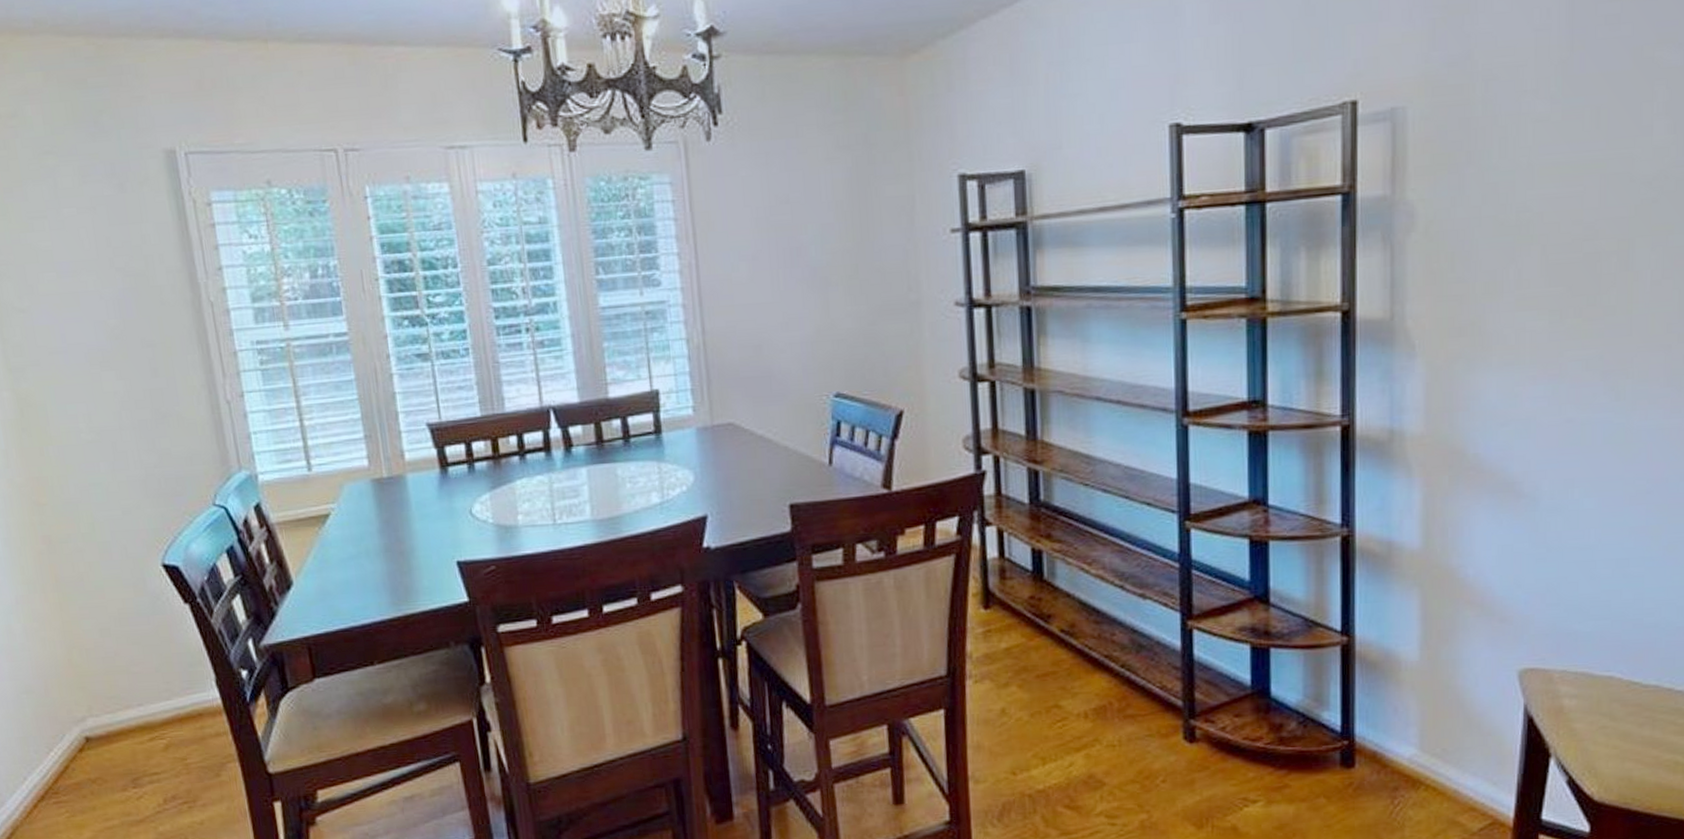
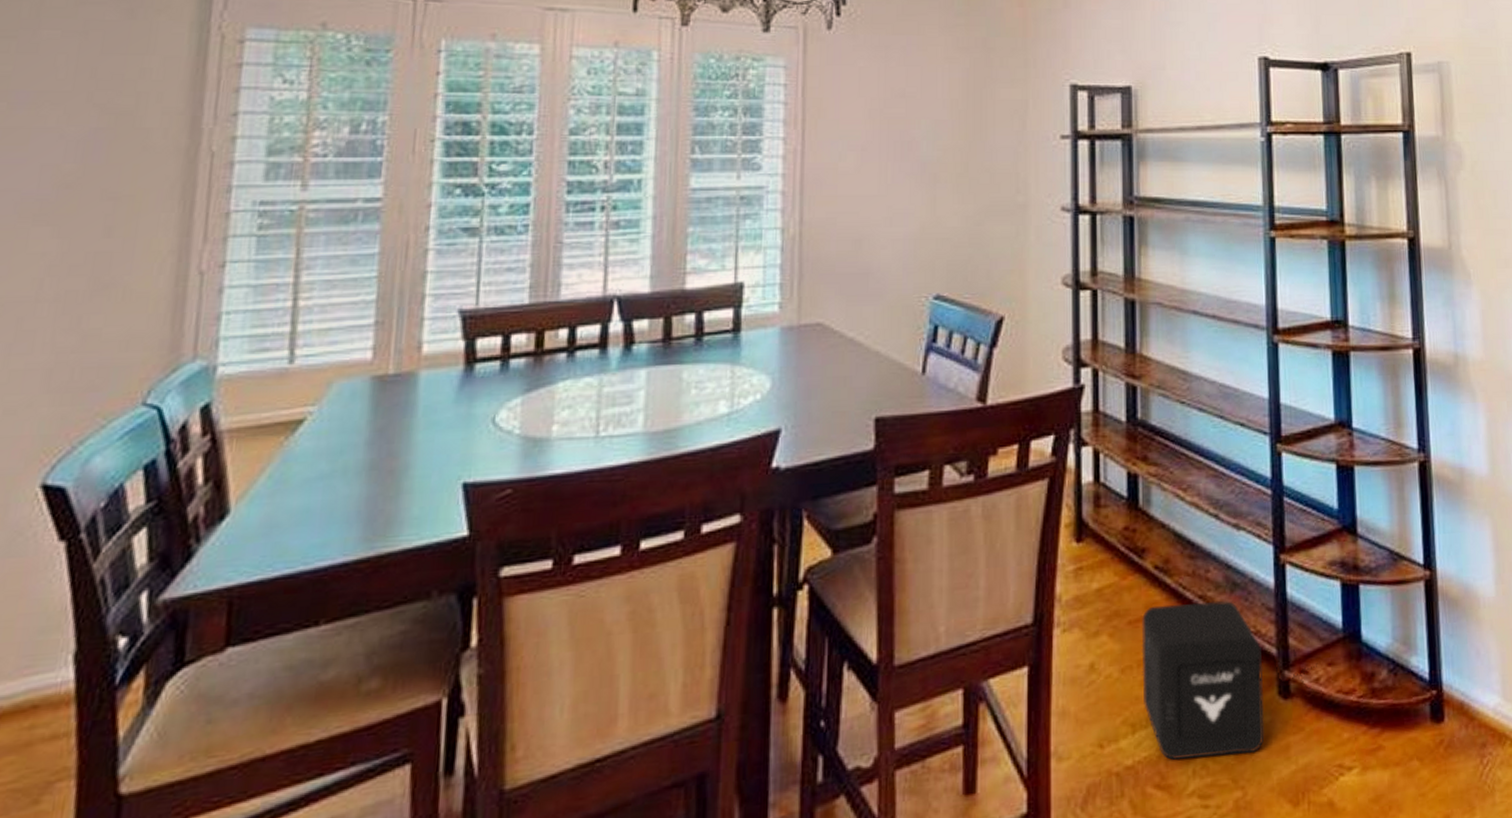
air purifier: none [1049,660,1170,788] -> present [1141,601,1265,761]

